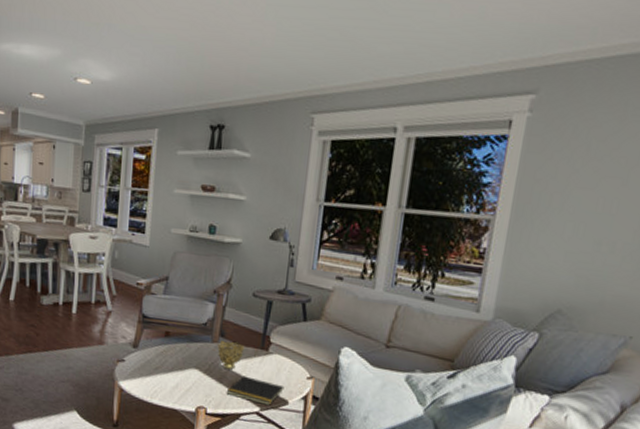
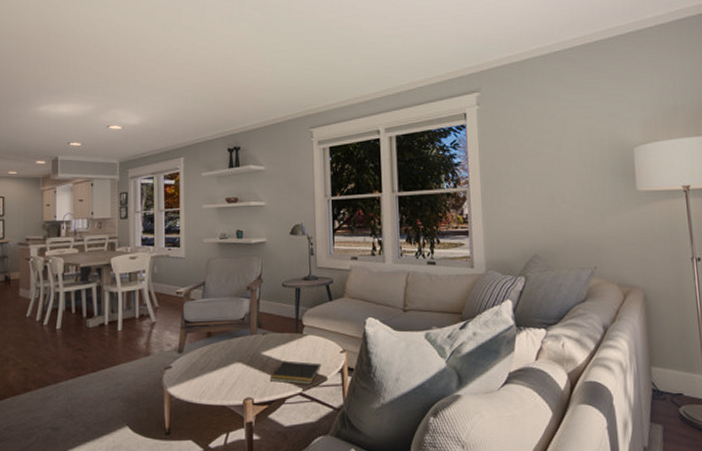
decorative bowl: present [217,341,245,370] -> none [256,330,281,357]

